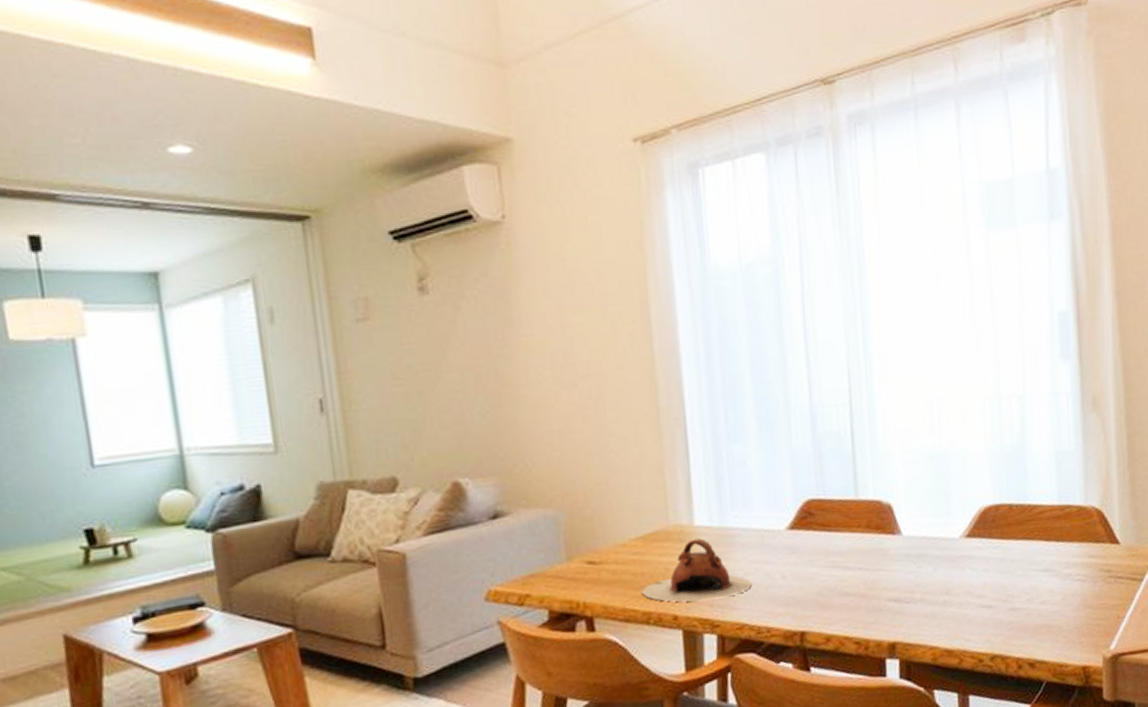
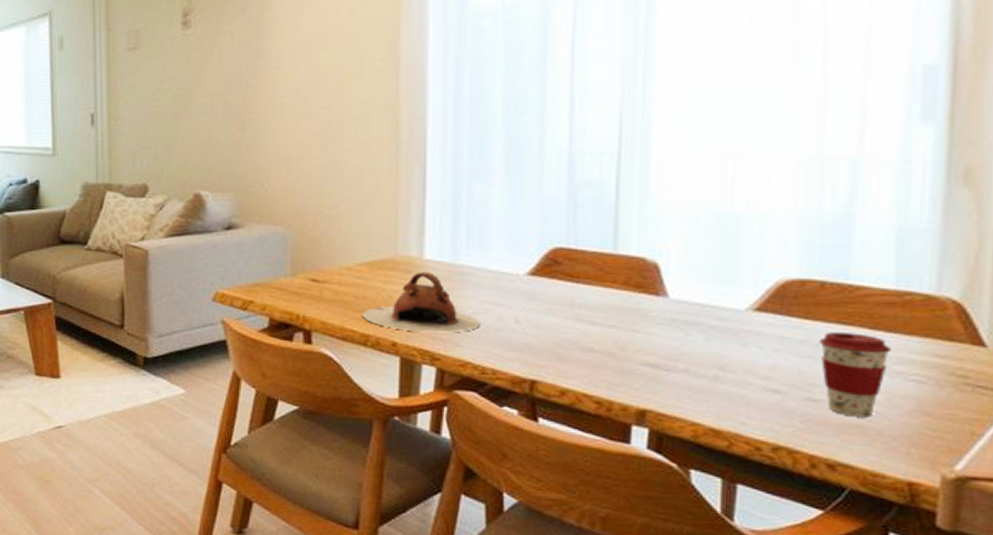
coffee cup: none [1013,545,1061,619] -> present [818,332,891,418]

